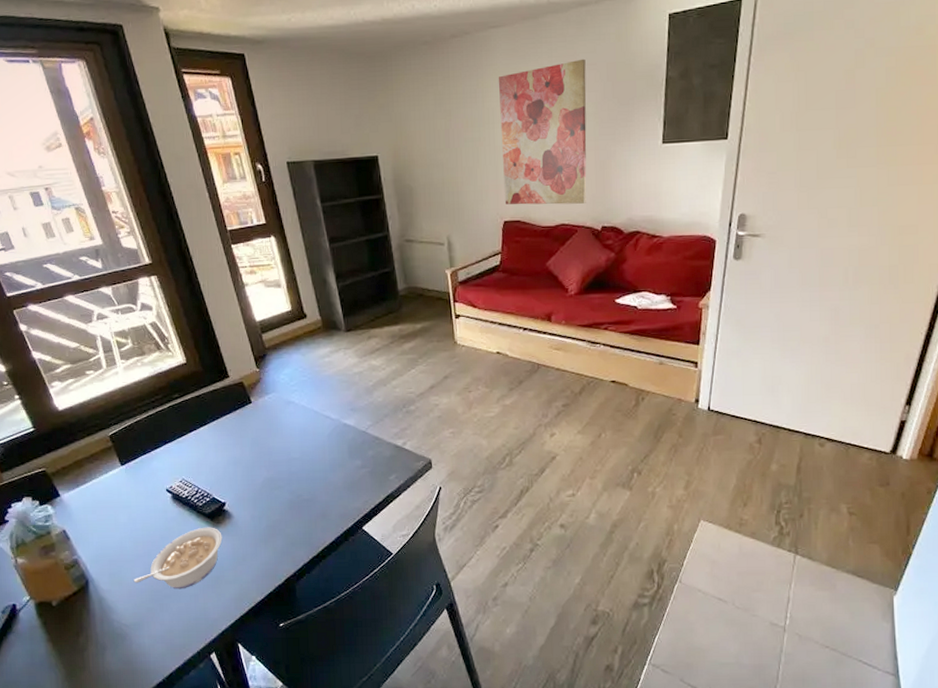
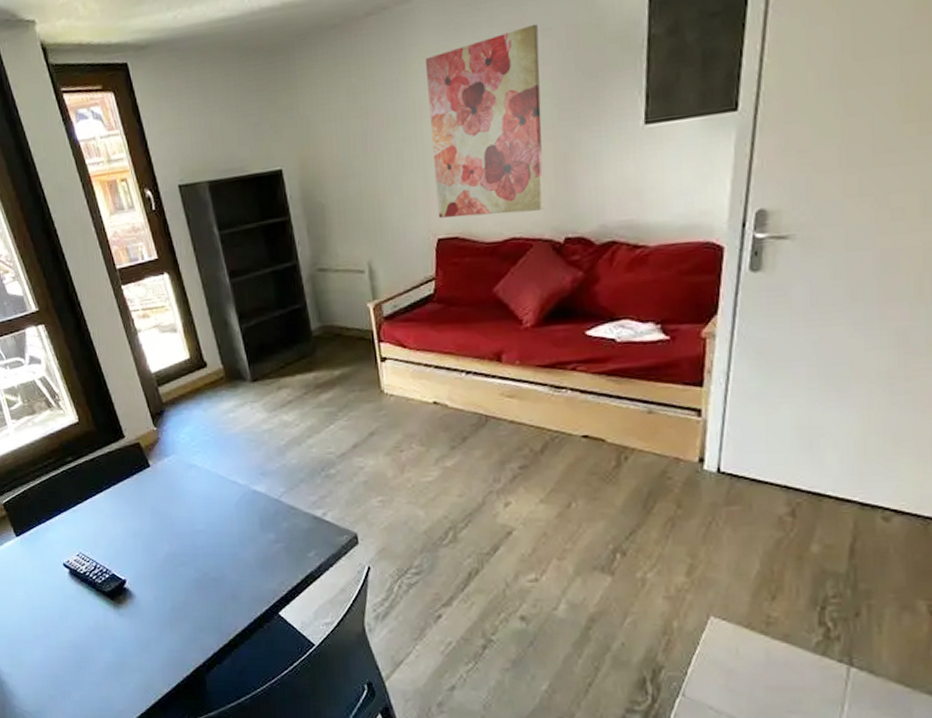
legume: present [133,527,223,589] -> none [33,607,124,676]

